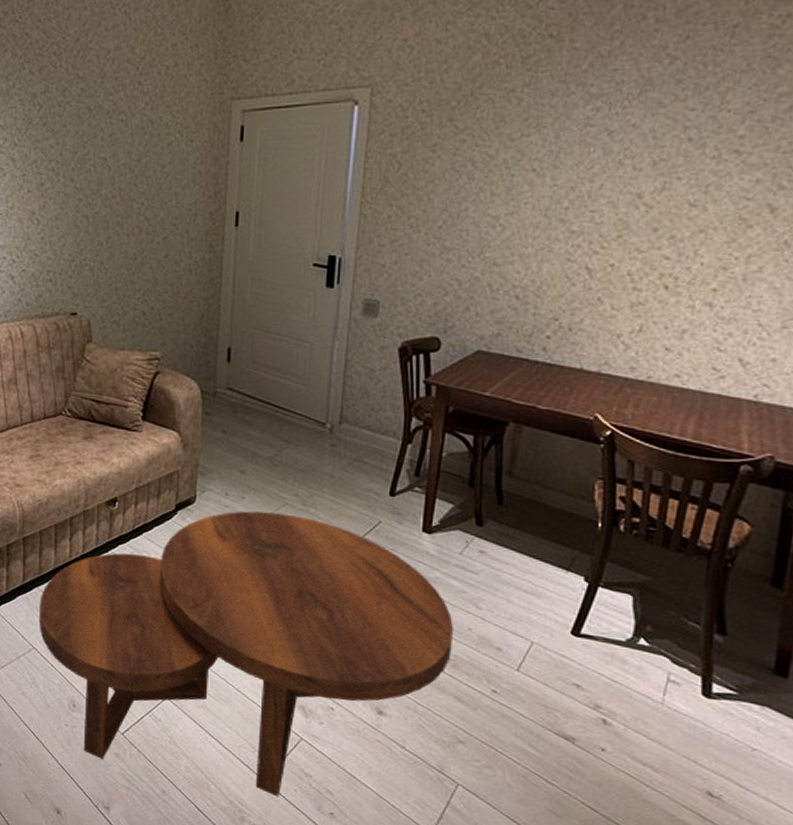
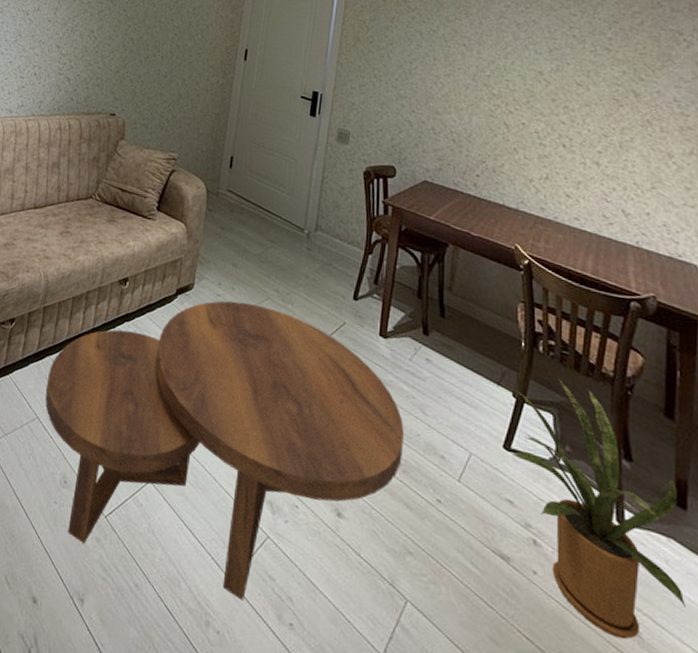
house plant: none [581,557,778,803] -> present [512,378,686,640]

